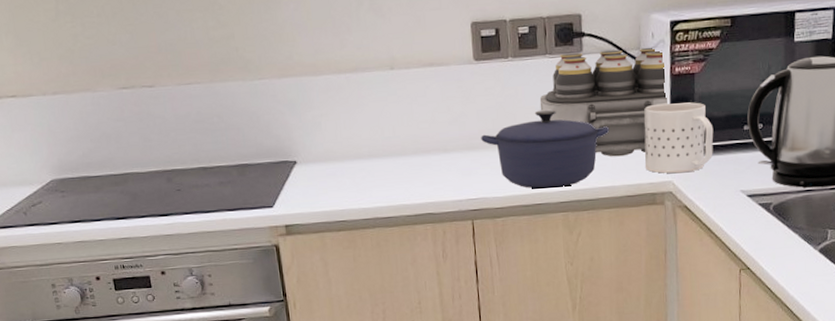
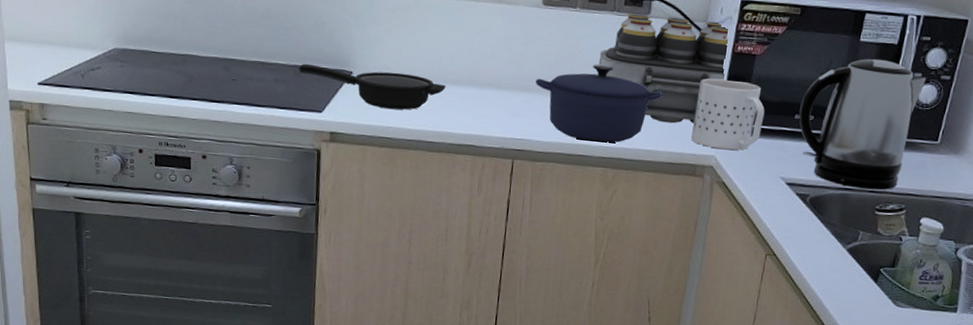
frying pan: none [241,153,393,192] -> present [298,63,446,110]

